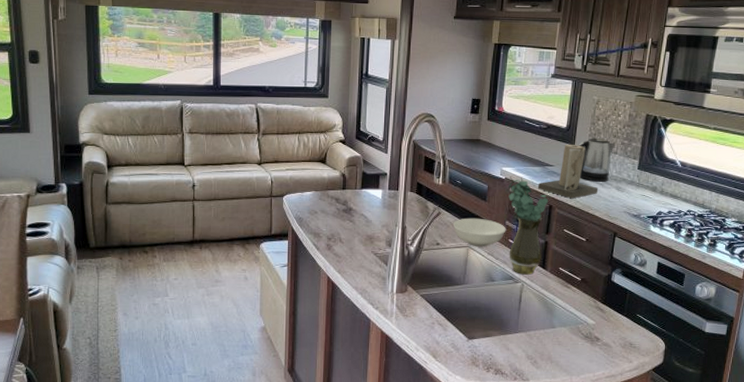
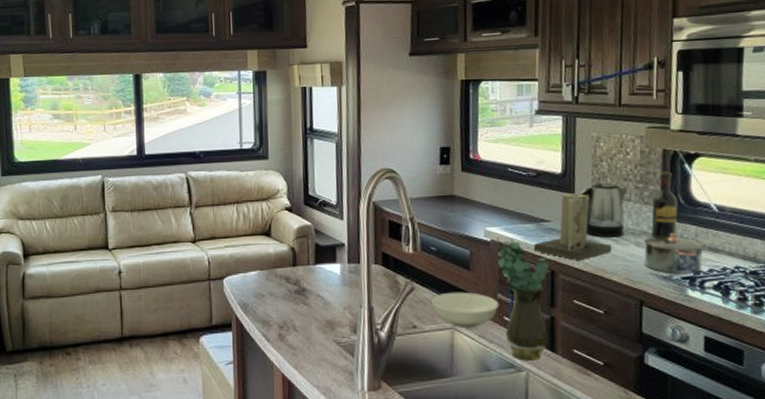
cooking pot: none [621,181,667,214] -> present [644,232,704,274]
wine bottle: none [629,132,652,185] -> present [651,171,678,239]

